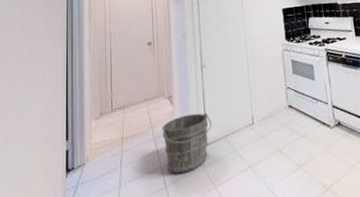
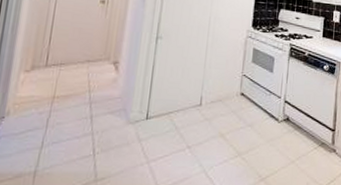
bucket: present [162,112,213,174] -> none [99,84,158,143]

